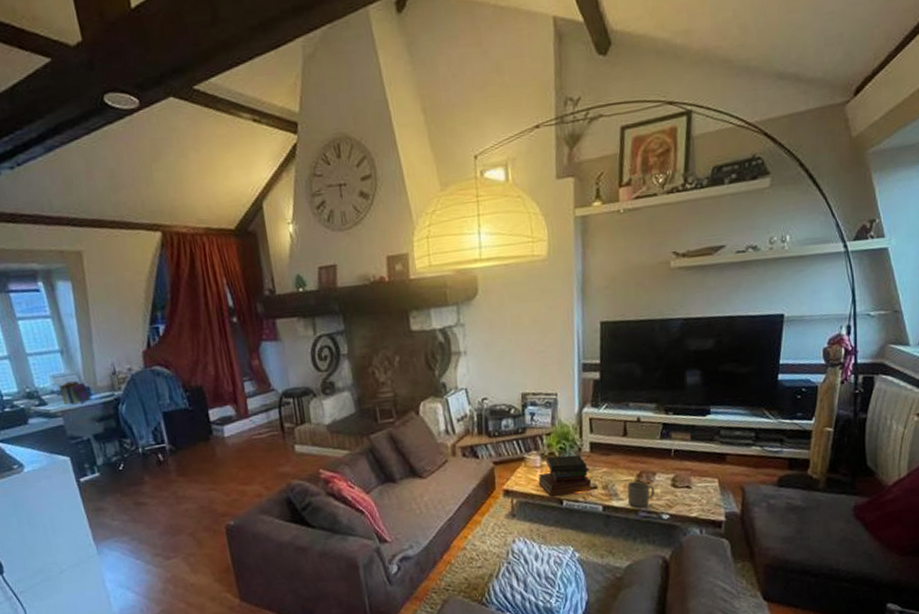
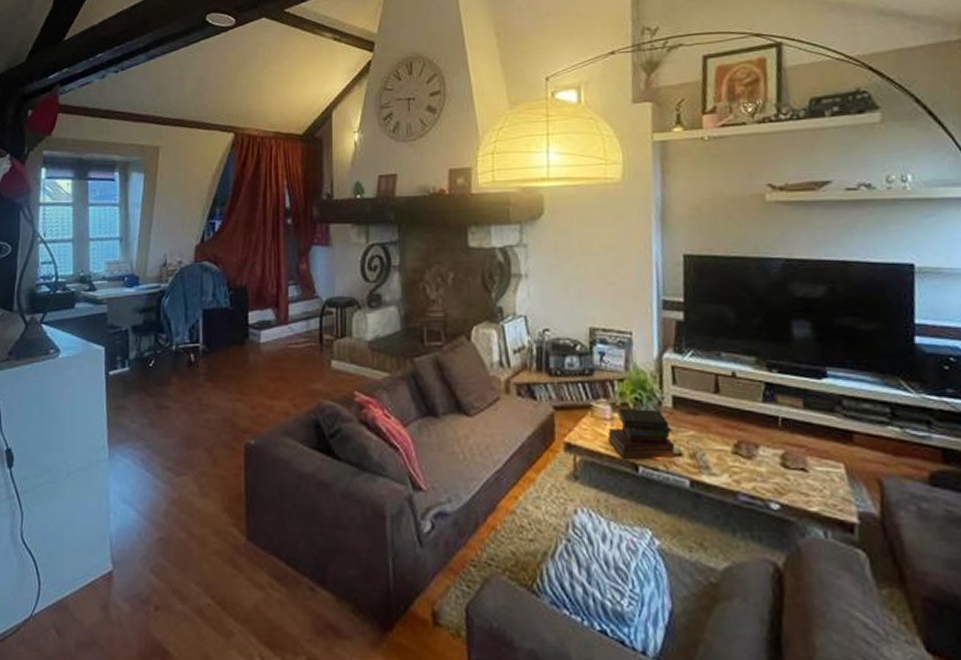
books: present [59,380,92,406] -> none [111,268,138,294]
mug: present [627,481,655,508] -> none [722,452,759,488]

